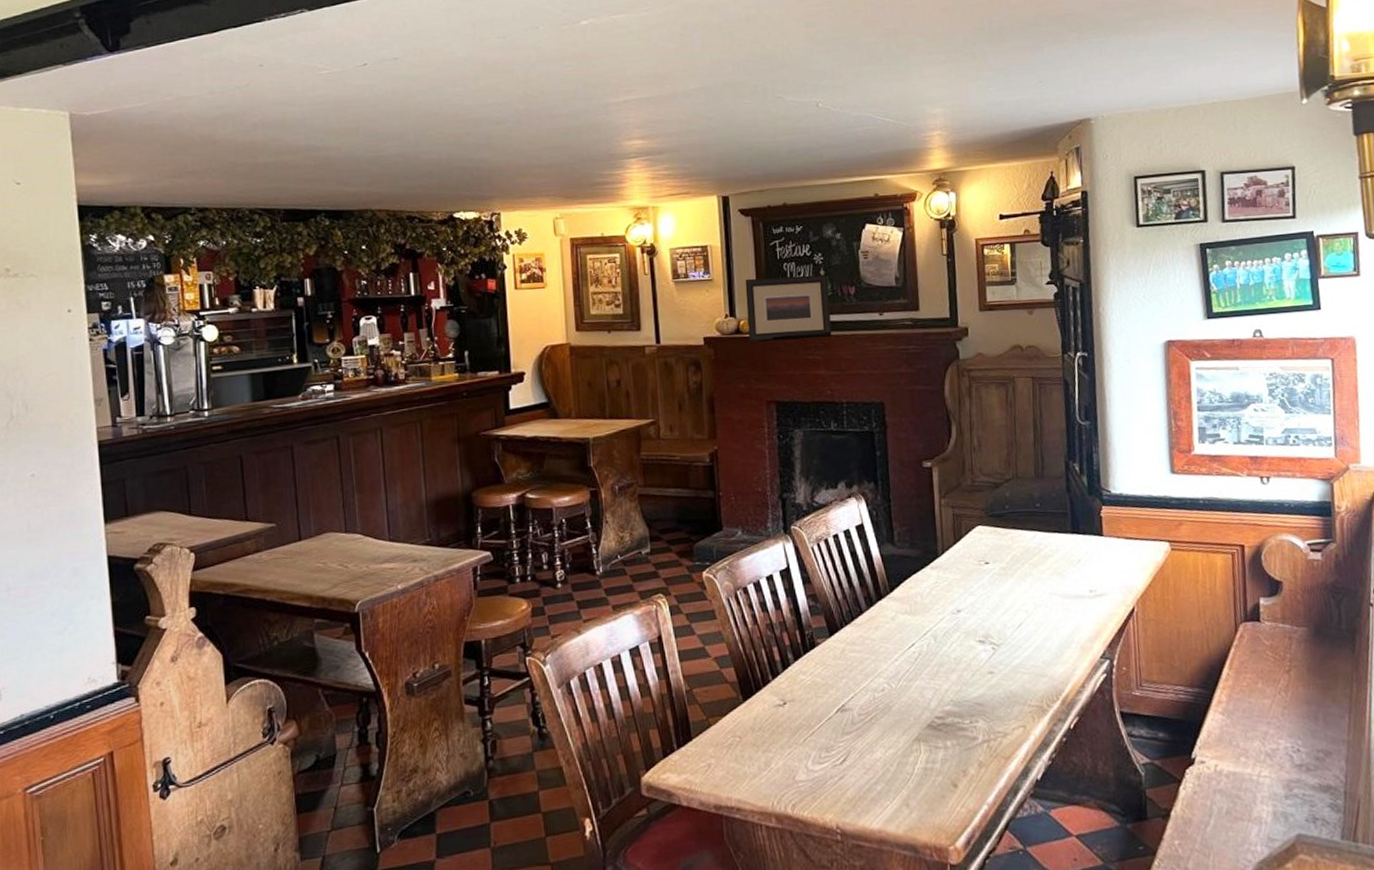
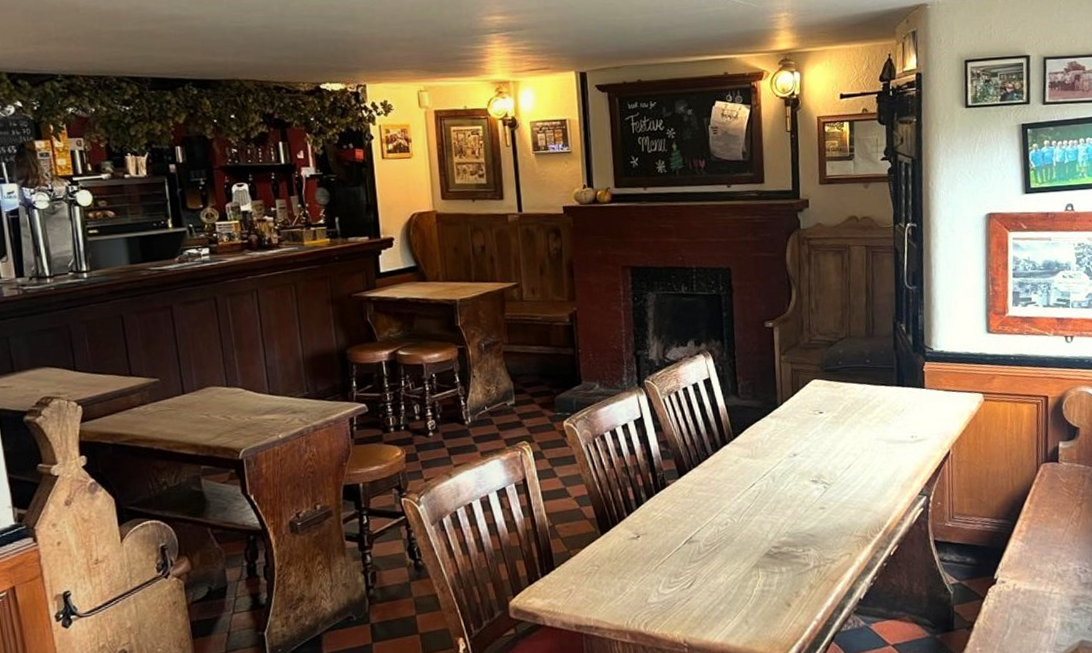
picture frame: present [745,274,832,342] -> none [601,148,683,212]

